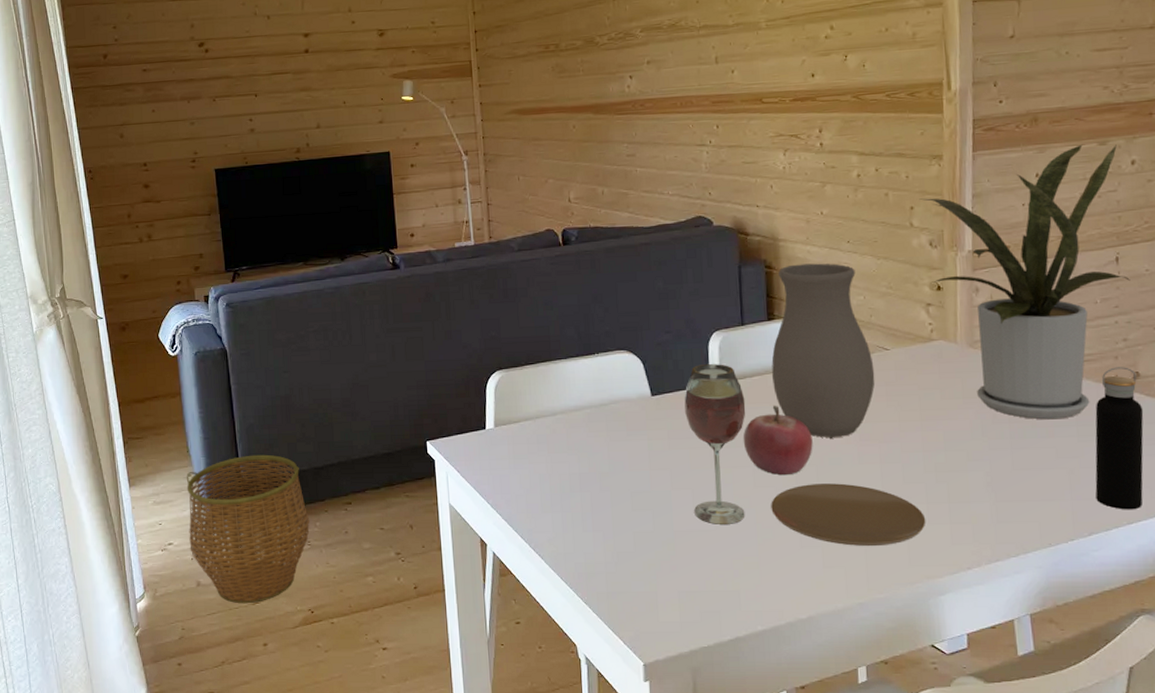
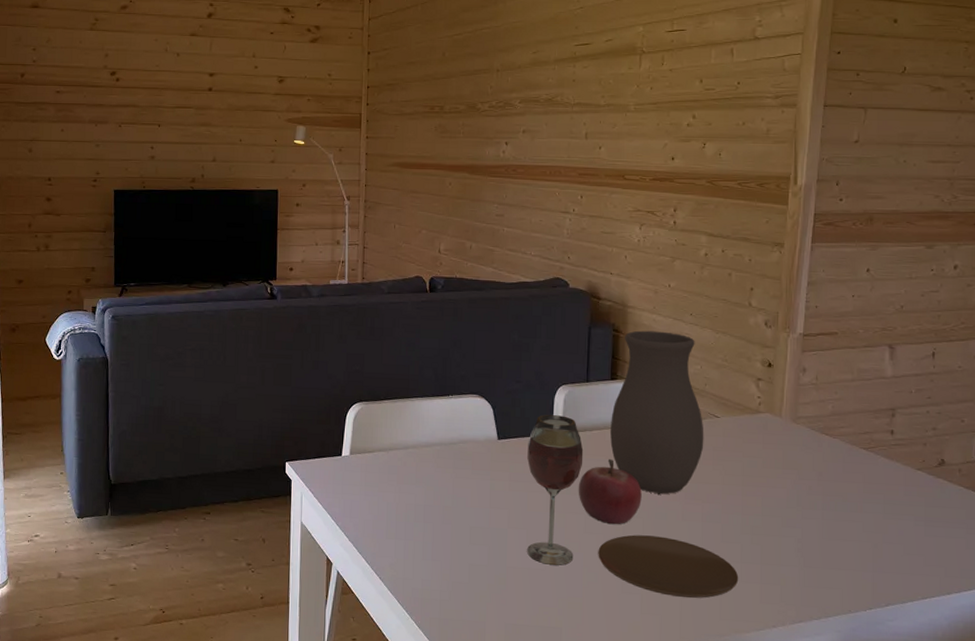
basket: present [186,454,310,603] -> none [54,459,170,598]
house plant: present [919,144,1130,420] -> none [759,246,944,497]
water bottle: present [1095,367,1144,510] -> none [895,453,945,586]

